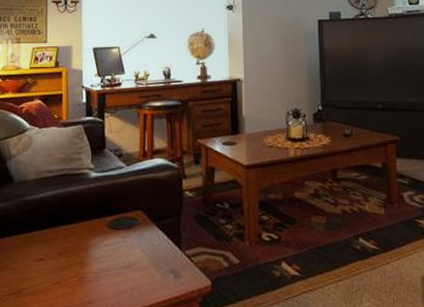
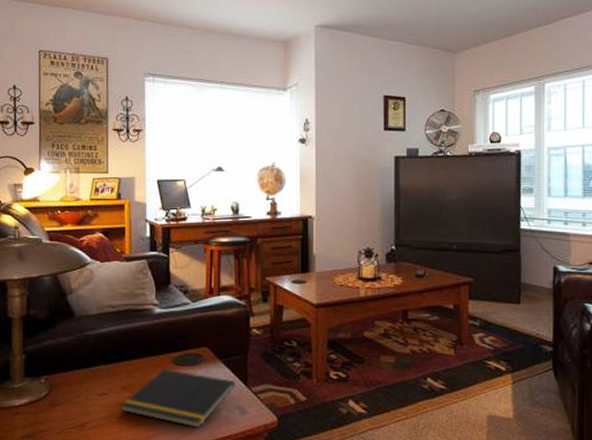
notepad: none [56,233,170,294] -> present [120,369,236,429]

